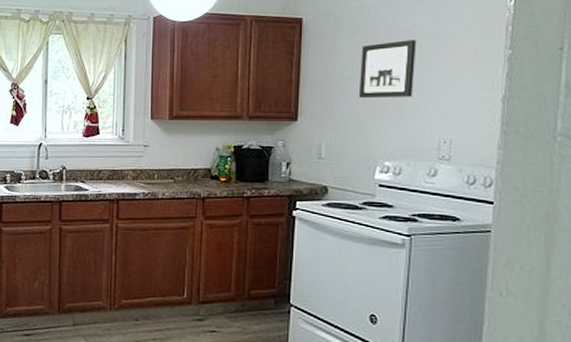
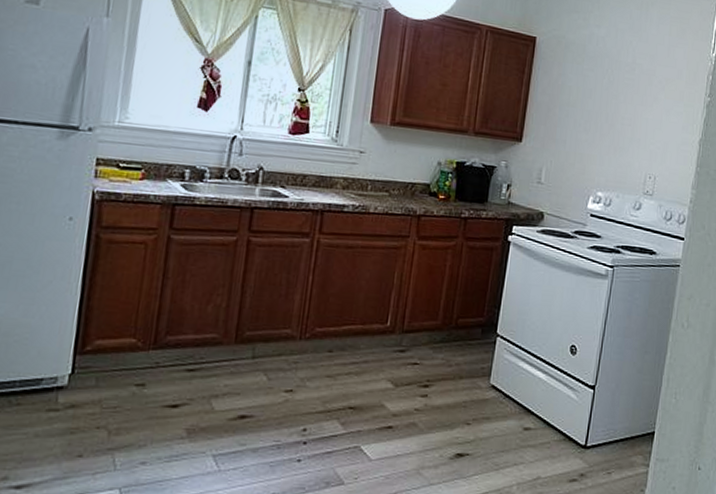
wall art: present [358,40,417,99] -> none [580,74,635,131]

